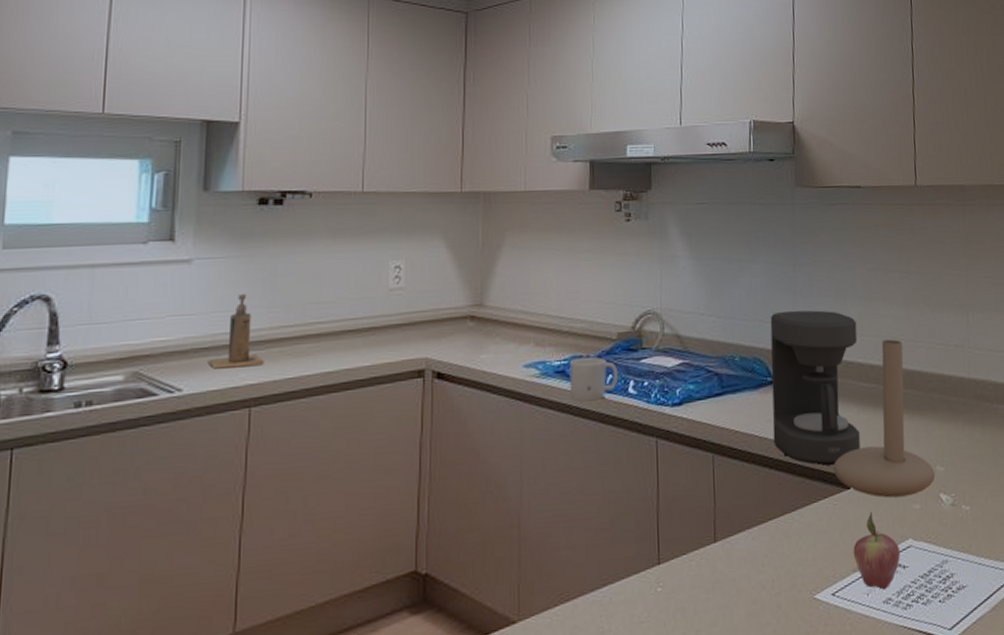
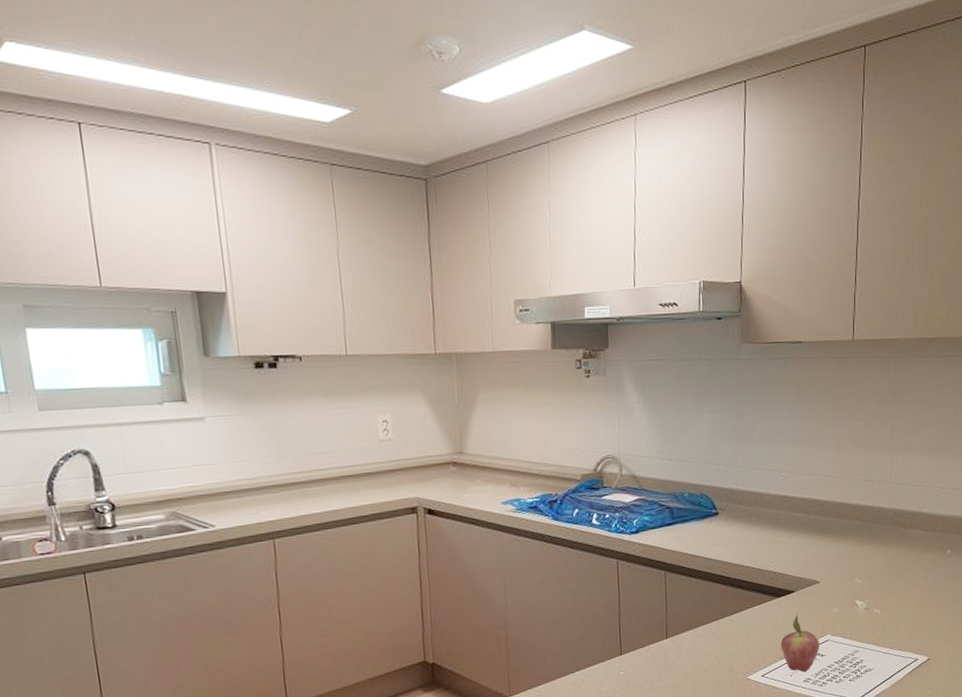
soap dispenser: present [207,294,264,369] -> none [232,446,281,509]
mug: present [569,357,619,402] -> none [540,495,584,532]
coffee maker: present [770,310,861,466] -> none [715,453,792,580]
paper towel holder: present [833,339,936,498] -> none [767,476,853,604]

